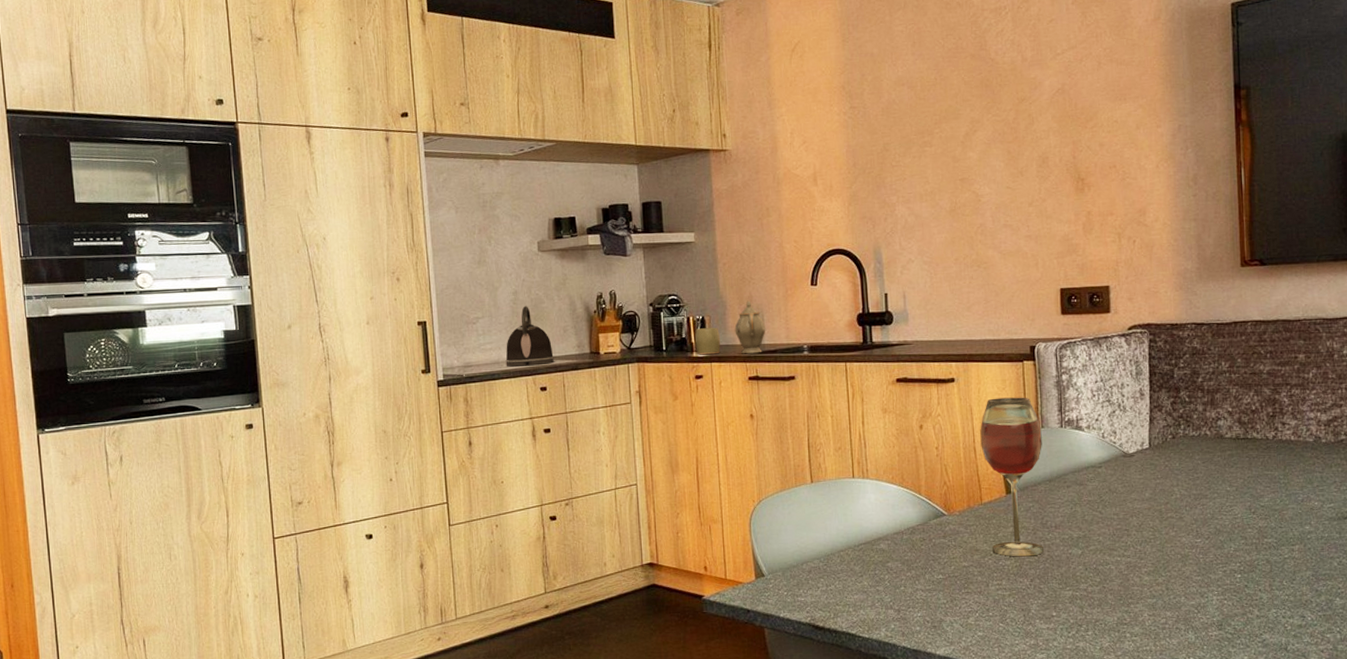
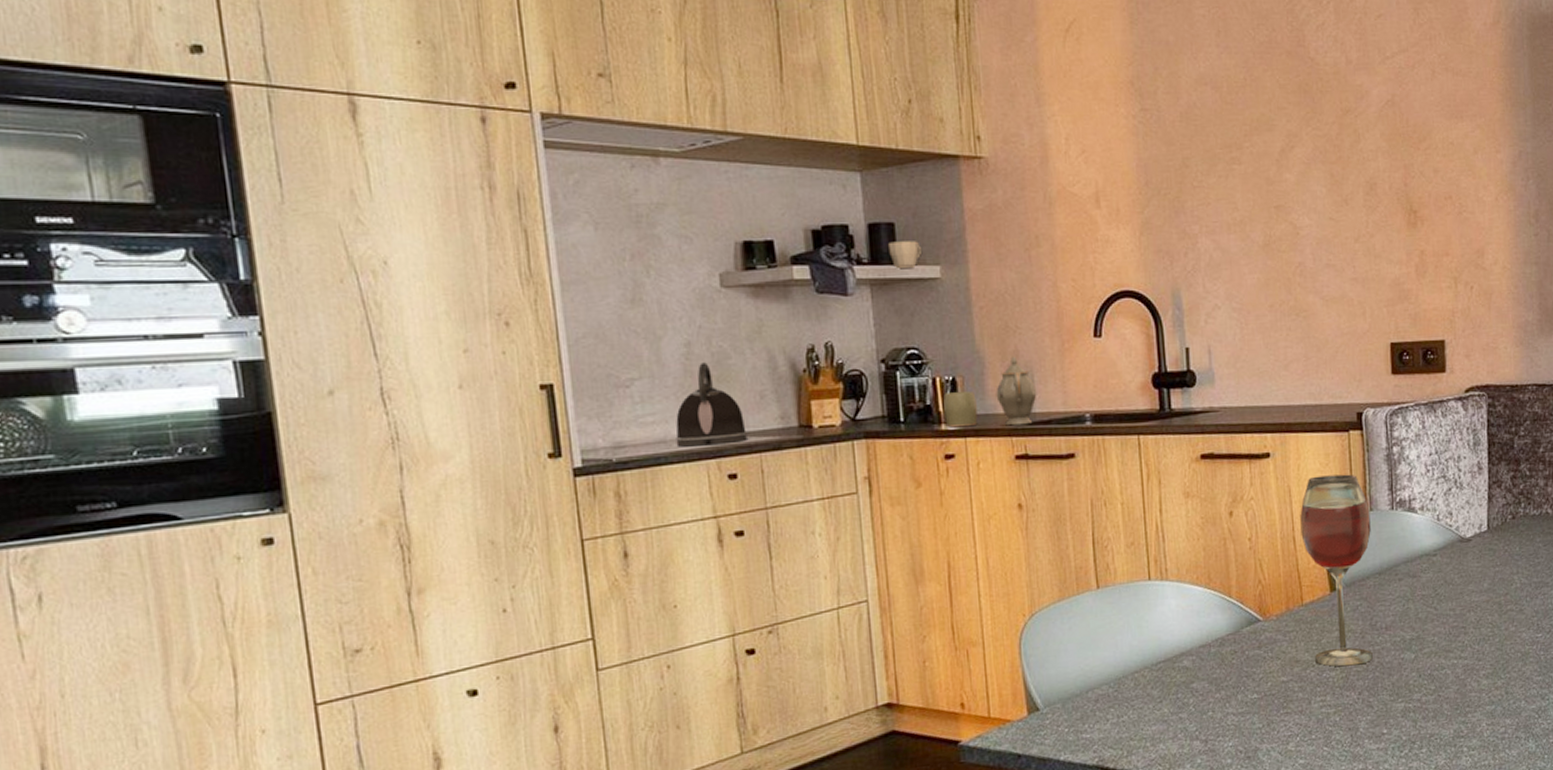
cup: none [656,214,682,236] -> present [887,241,923,270]

